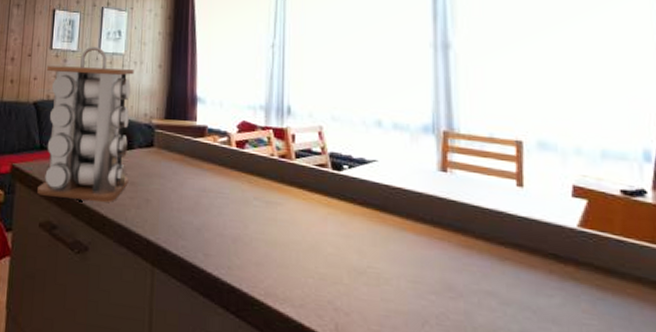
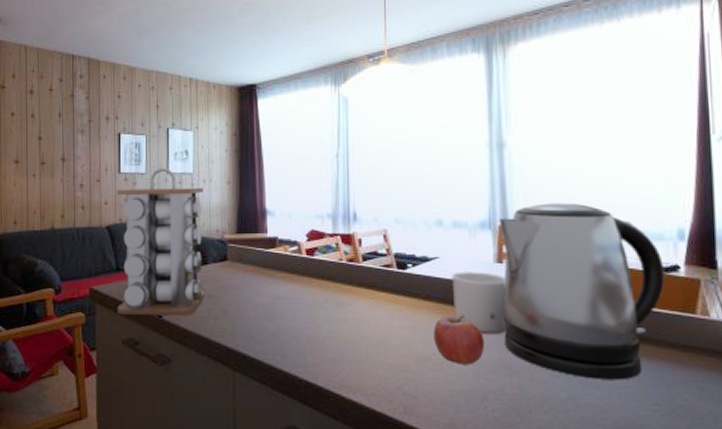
fruit: none [370,225,426,283] -> present [433,315,484,365]
mug: none [391,178,451,250] -> present [451,272,507,334]
kettle: none [443,110,630,316] -> present [499,203,665,380]

